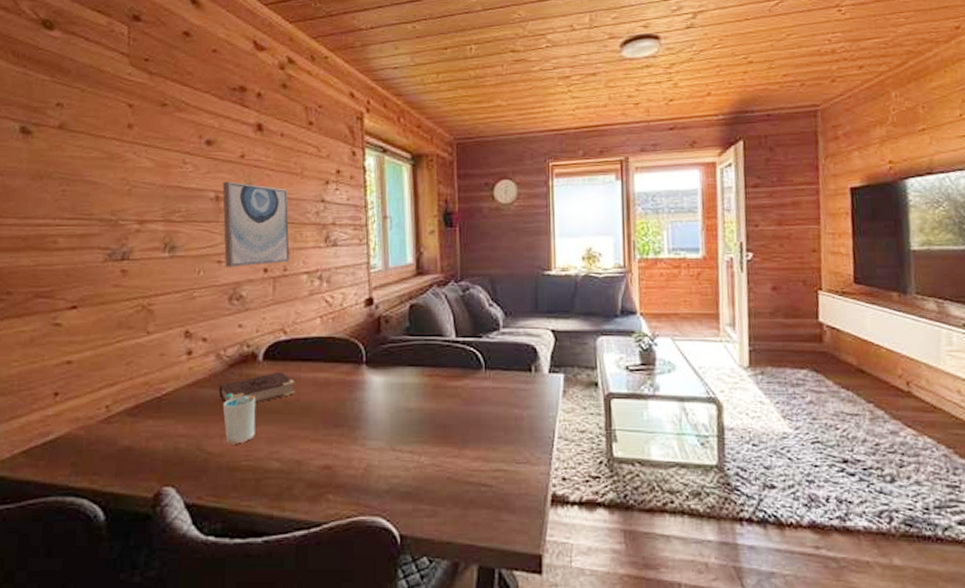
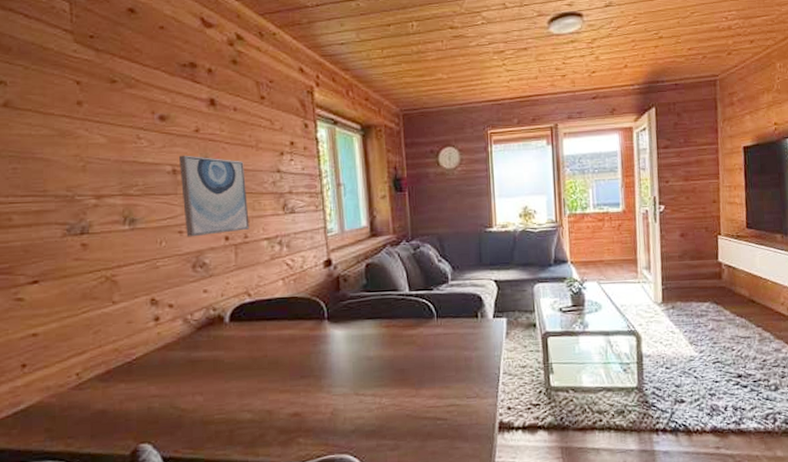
book: present [219,371,295,403] -> none [188,331,262,364]
cup: present [222,393,256,444] -> none [193,354,226,401]

